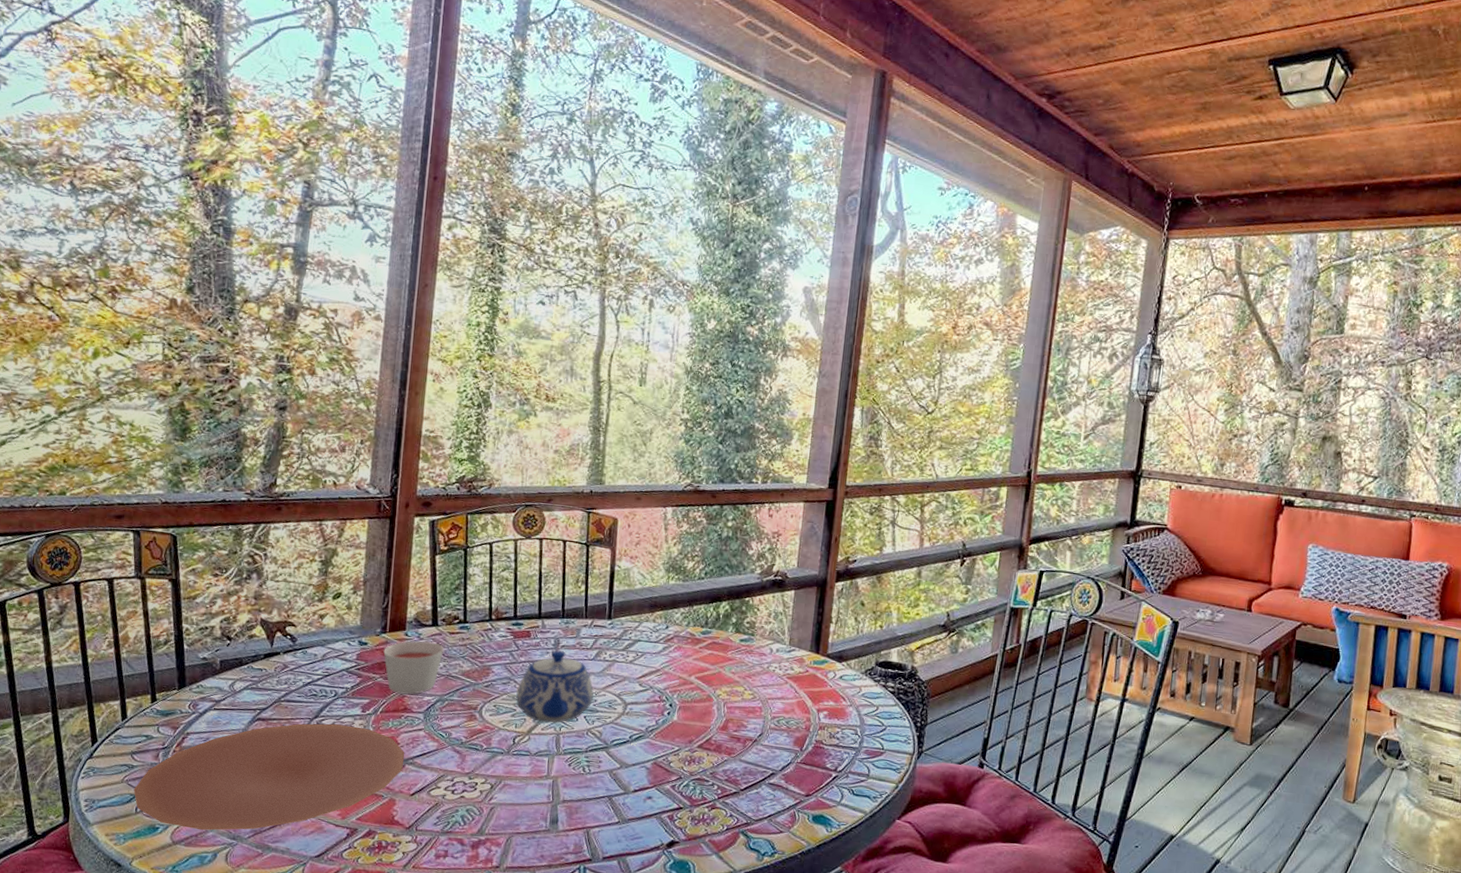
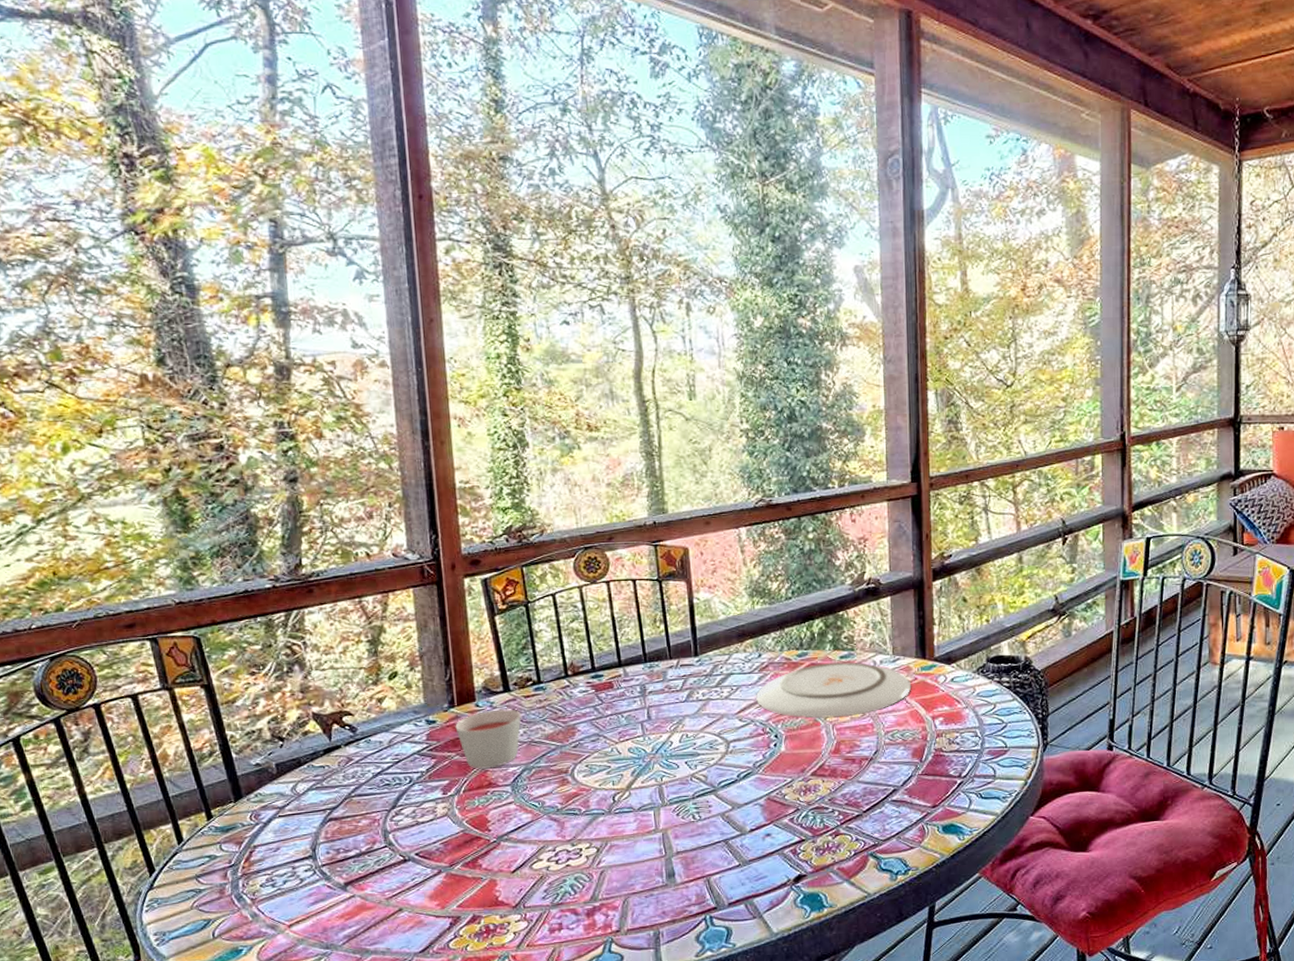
plate: present [133,723,405,831] -> none [206,810,499,945]
teapot: present [516,650,595,724] -> none [608,697,693,775]
plate: none [658,643,803,697] -> present [756,661,912,719]

